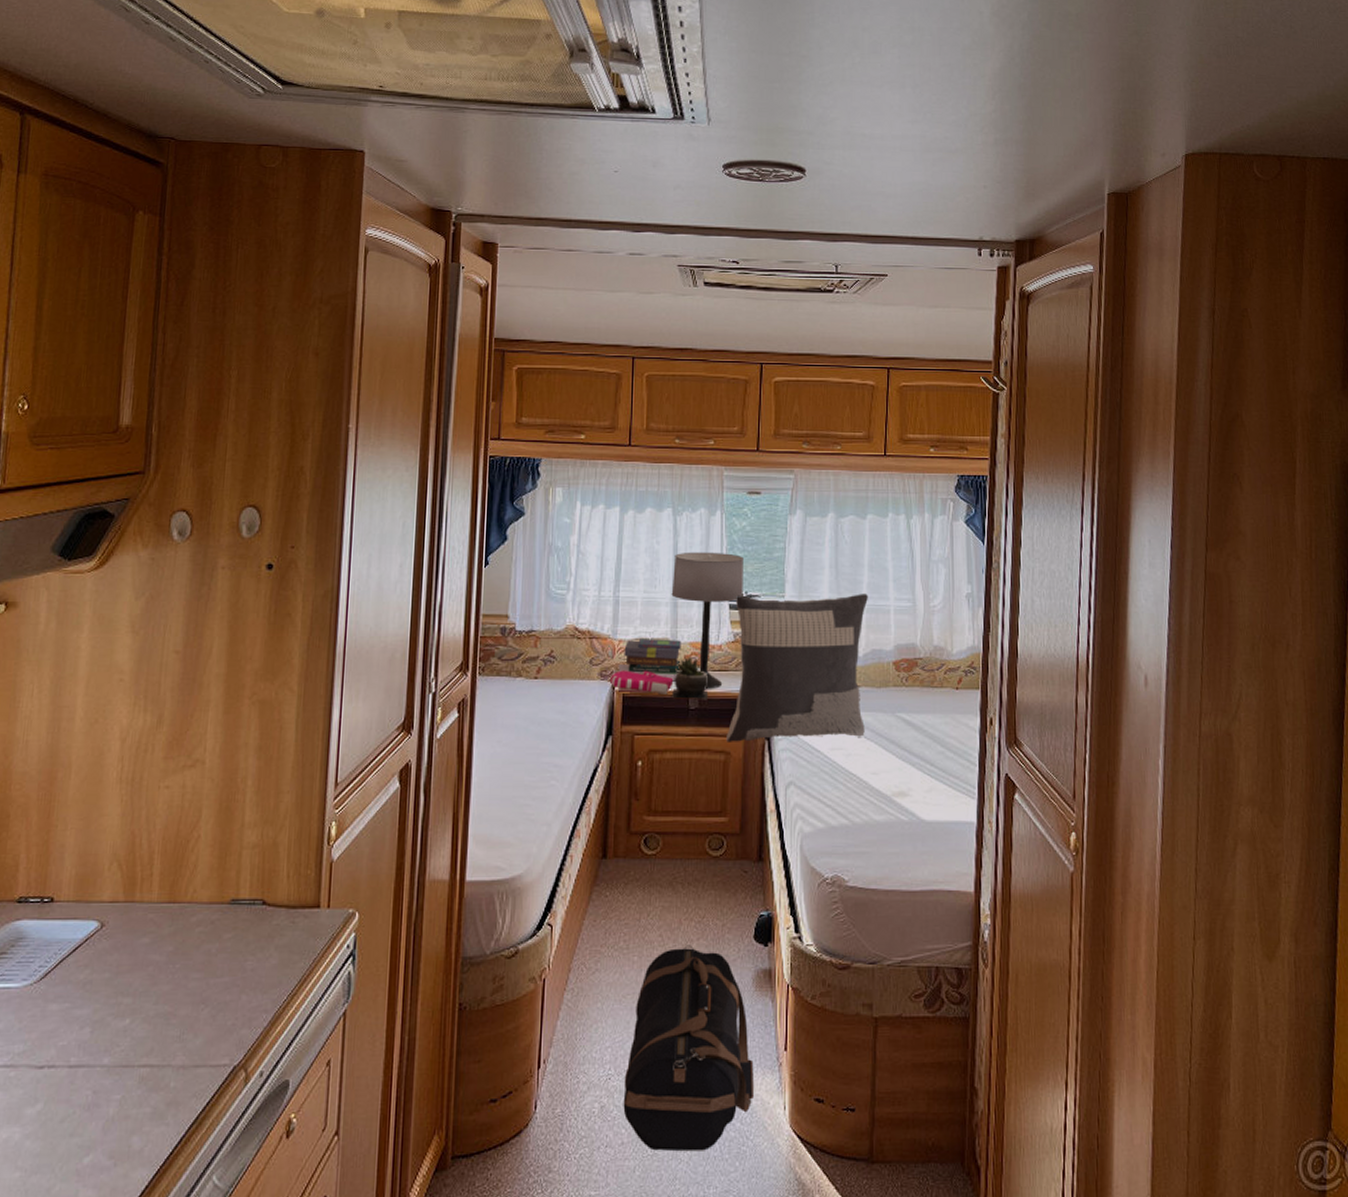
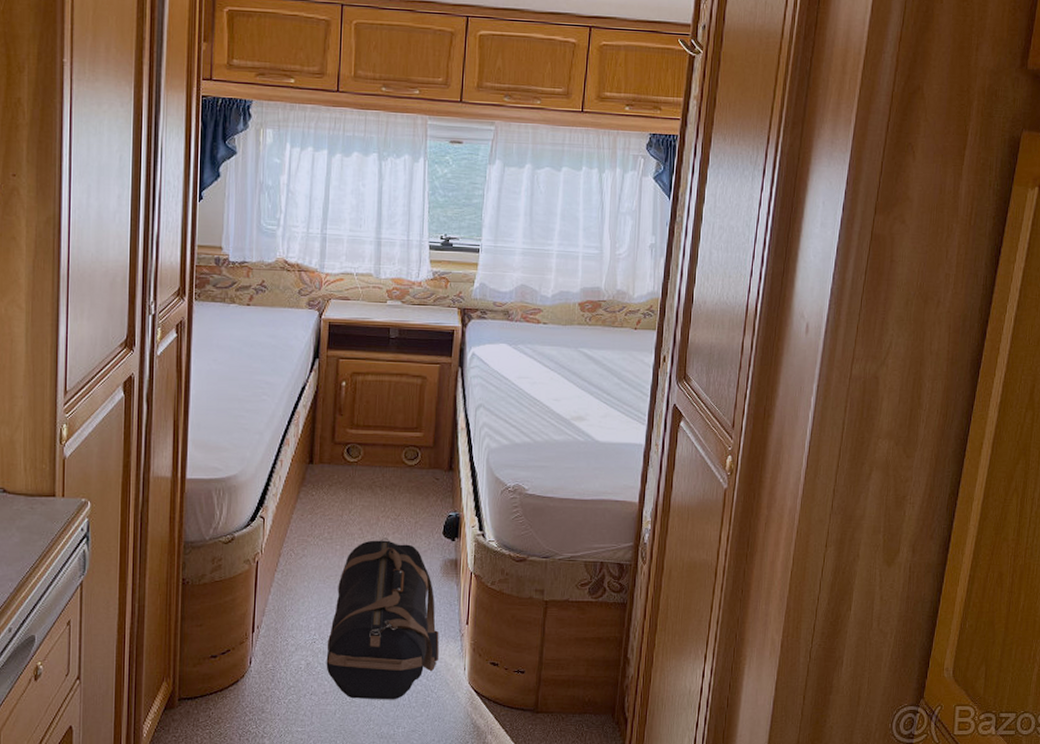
book: present [610,670,674,695] -> none [317,301,376,324]
books: present [618,639,682,682] -> none [324,273,384,313]
table lamp: present [671,552,744,690] -> none [375,195,444,322]
succulent plant: present [672,656,709,700] -> none [374,290,409,331]
pillow: present [726,594,868,742] -> none [423,237,559,369]

